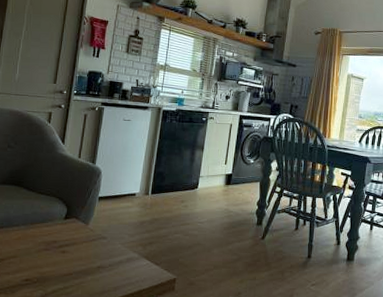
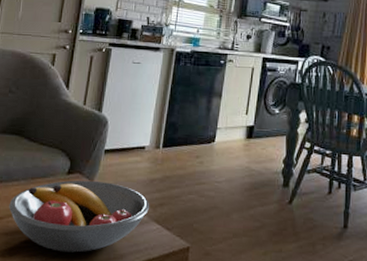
fruit bowl: none [10,224,141,287] -> present [9,180,150,253]

